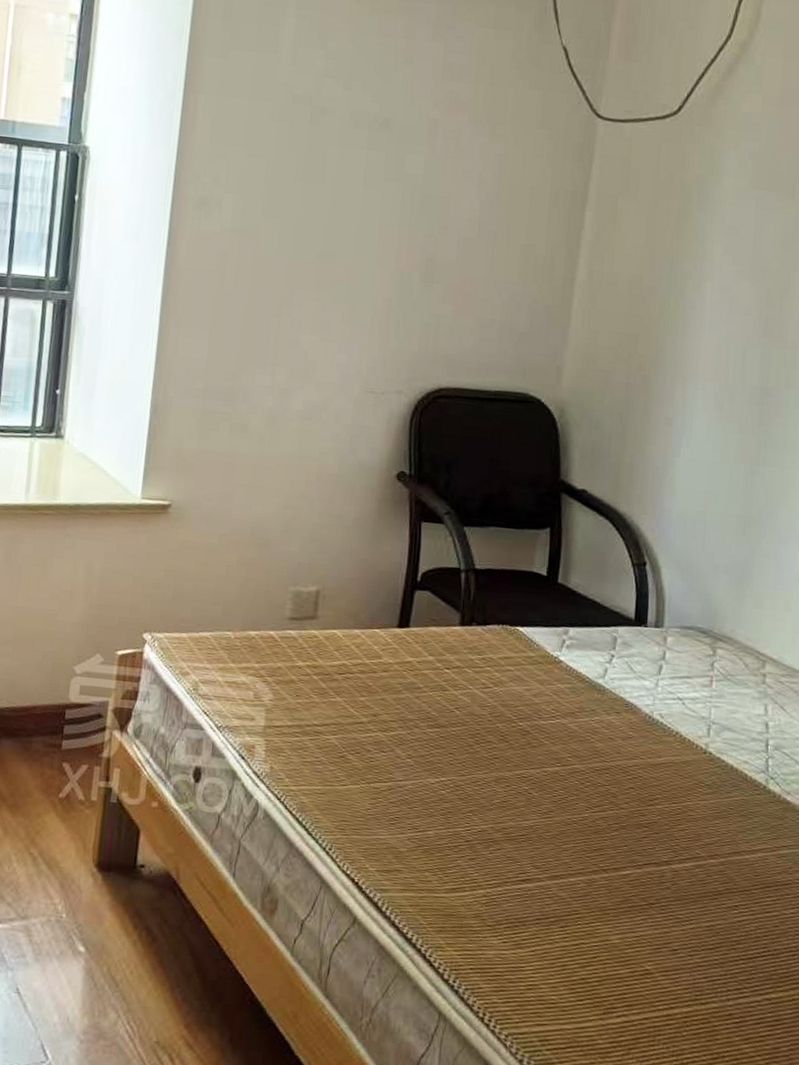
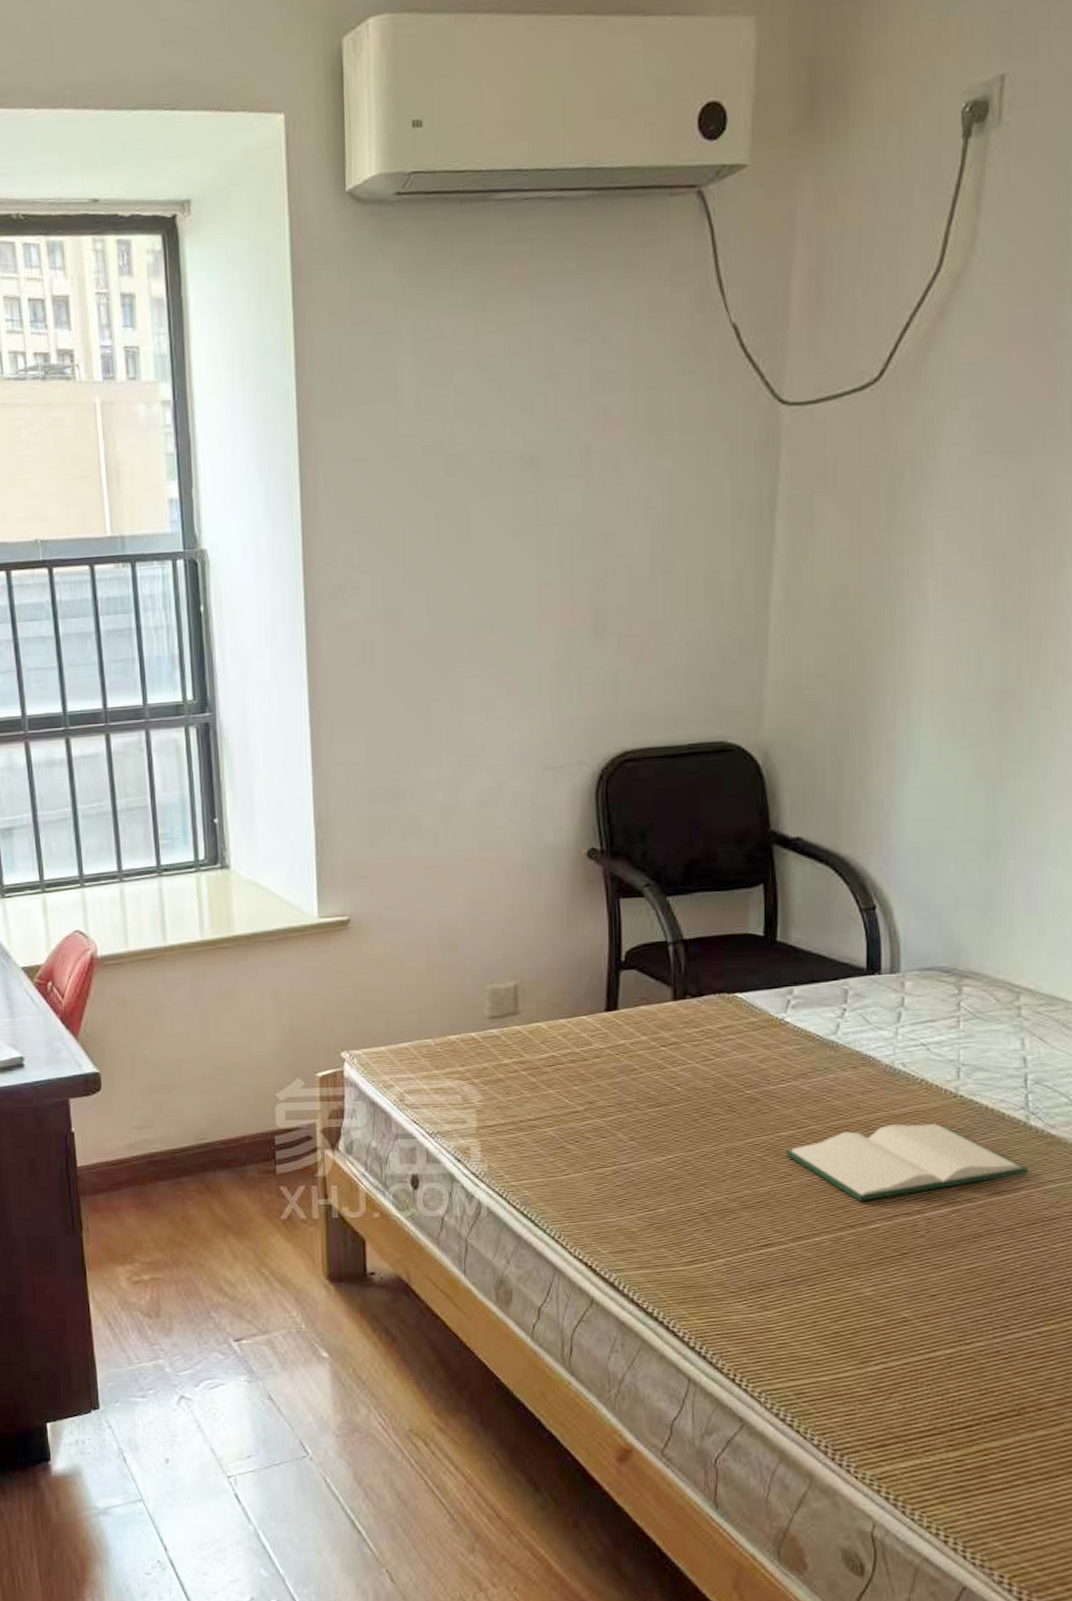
hardback book: none [550,773,766,846] -> present [785,1124,1029,1201]

